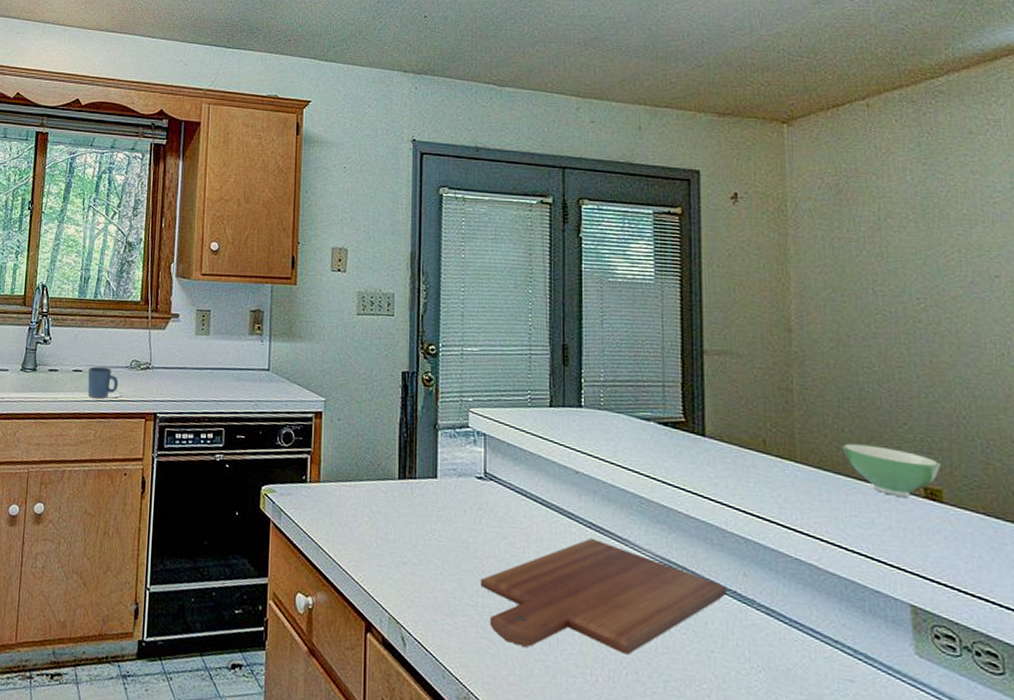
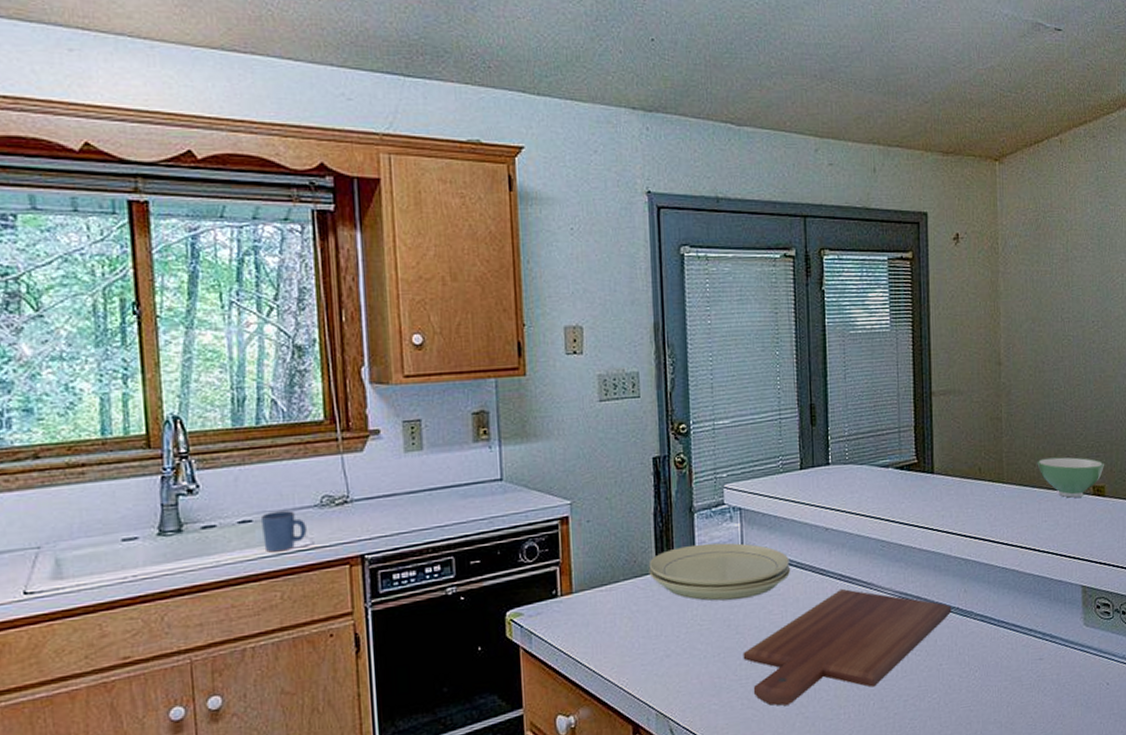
plate: none [391,460,536,525] -> present [648,542,791,601]

